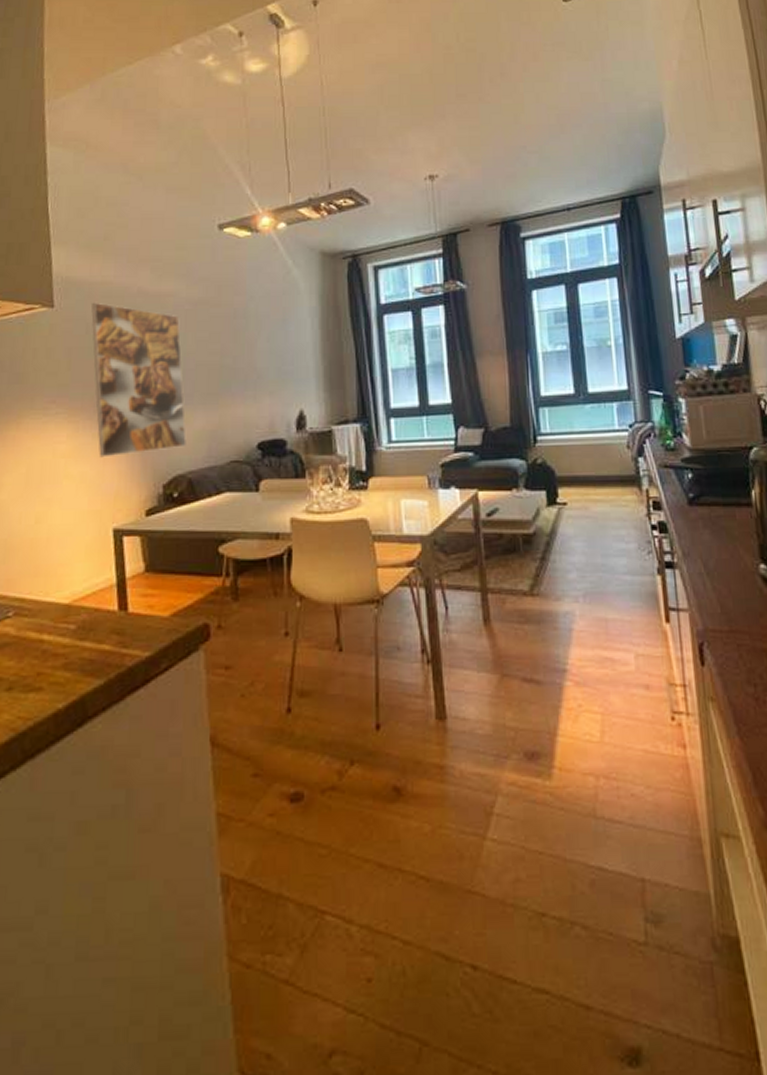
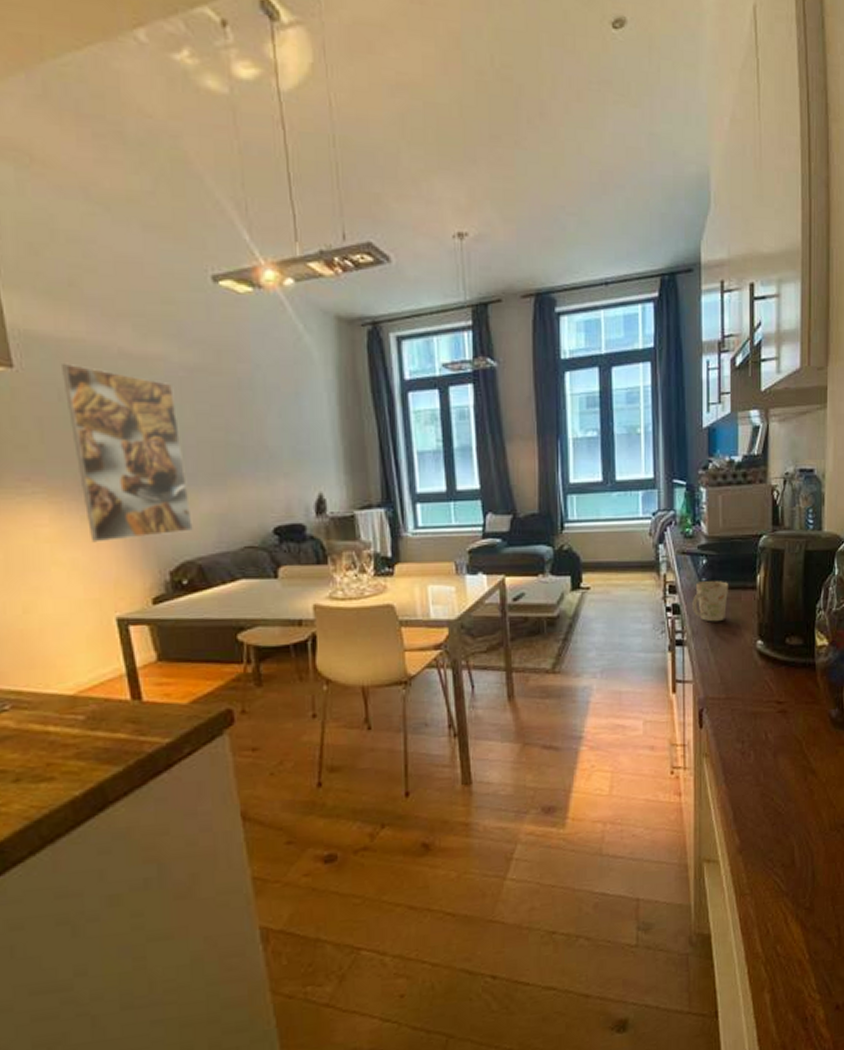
mug: none [680,497,721,542] -> present [692,581,729,622]

